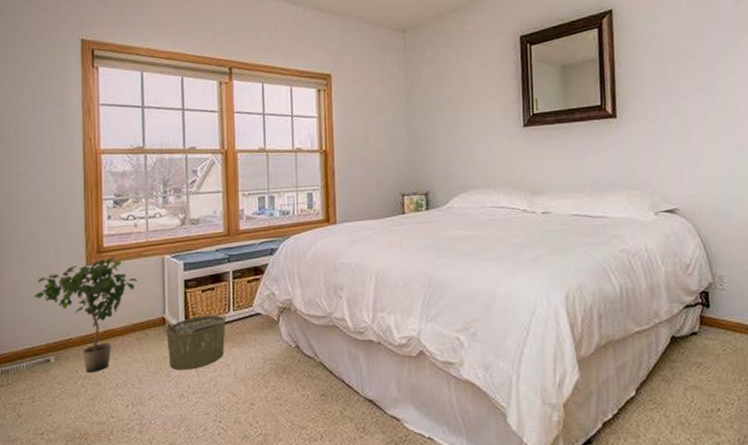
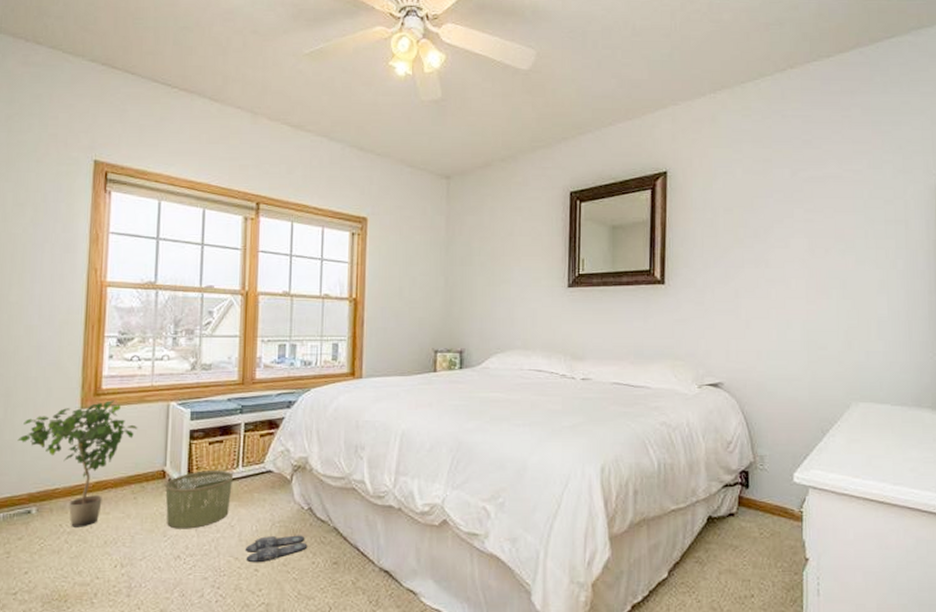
slippers: none [241,371,297,398] -> present [245,535,308,563]

